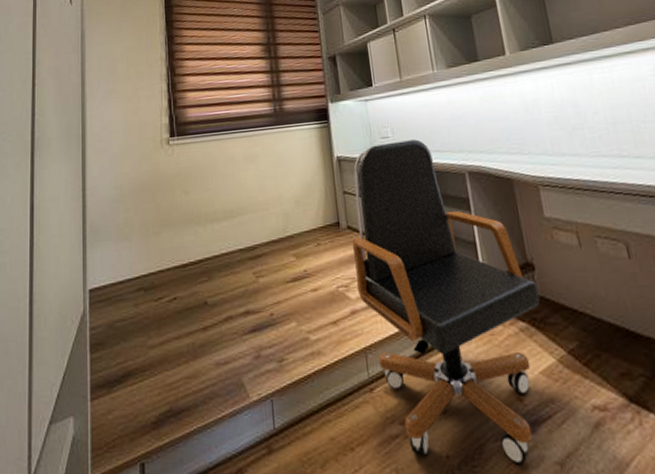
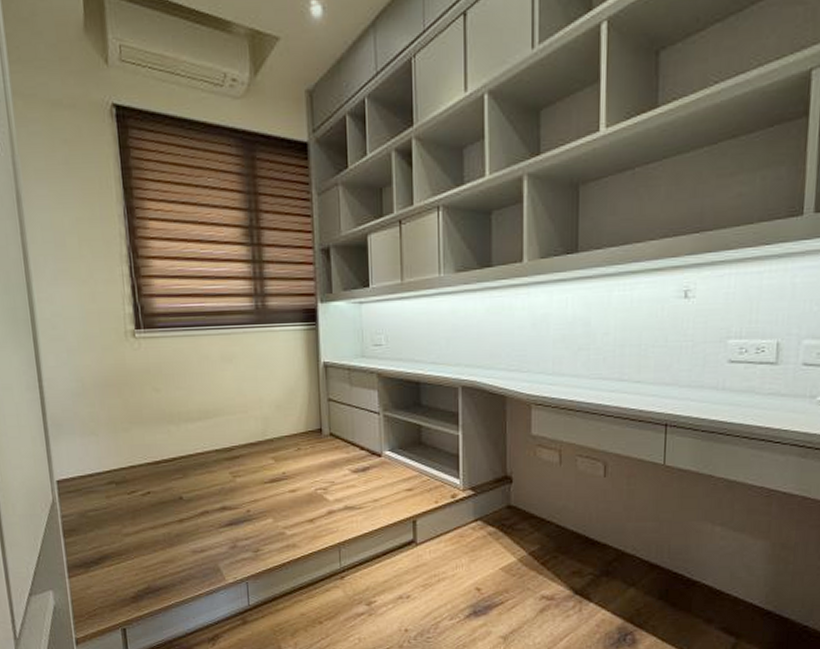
office chair: present [352,139,540,465] -> none [333,349,512,637]

